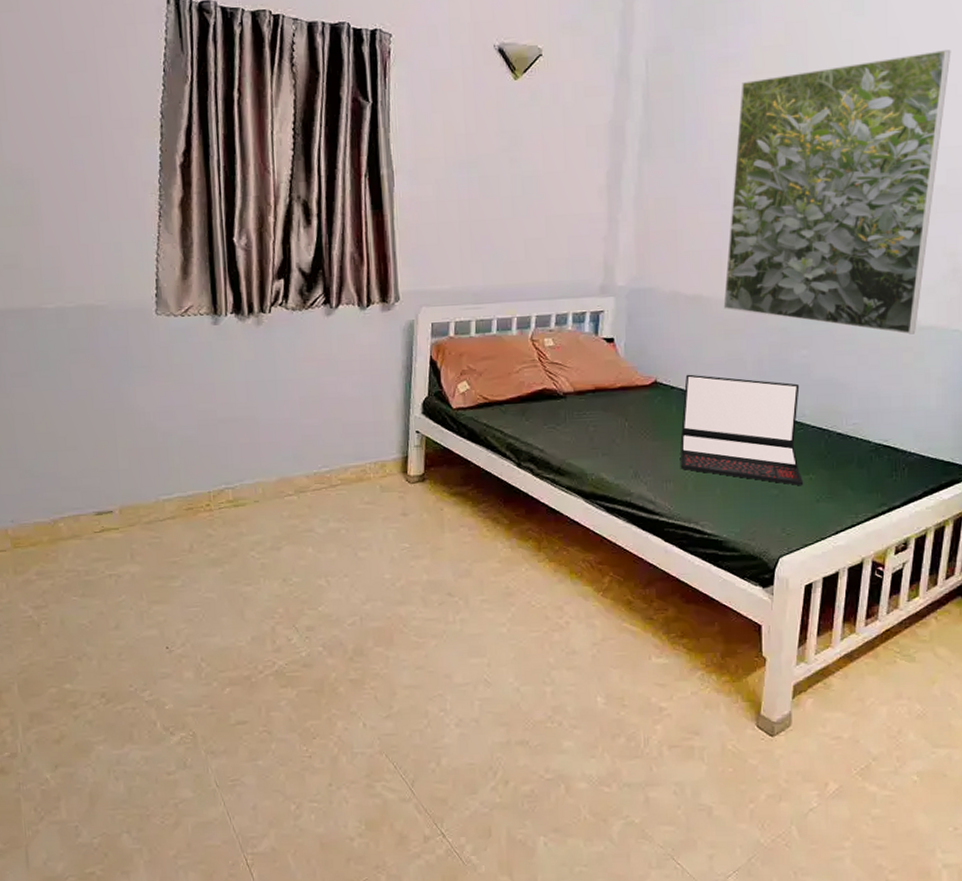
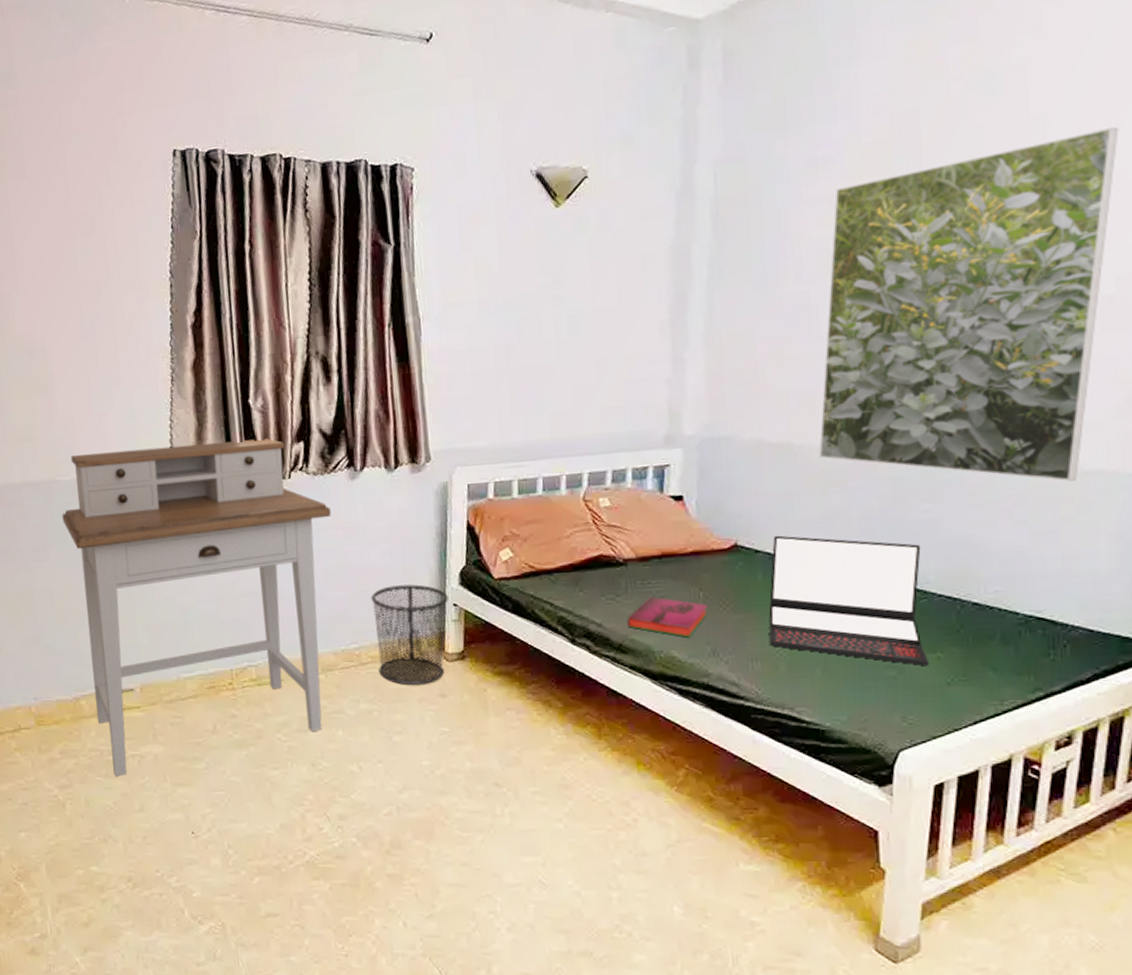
desk: none [45,275,307,596] -> present [62,438,331,777]
waste bin: none [342,413,412,506] -> present [371,584,448,686]
hardback book: none [565,425,632,462] -> present [627,596,708,638]

